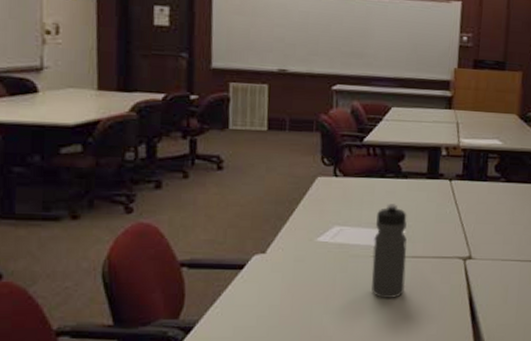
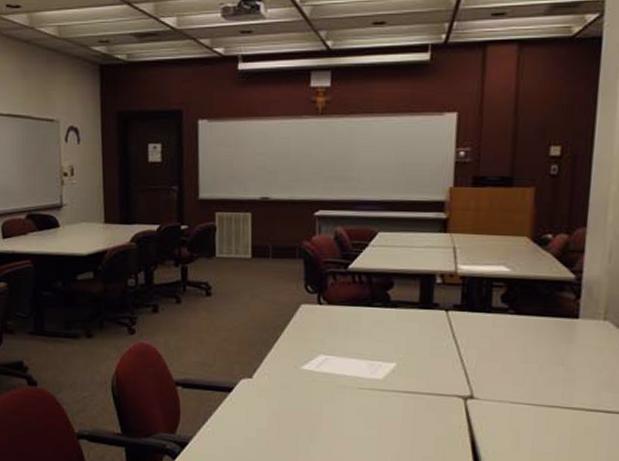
water bottle: present [371,204,407,298] -> none [359,334,398,434]

